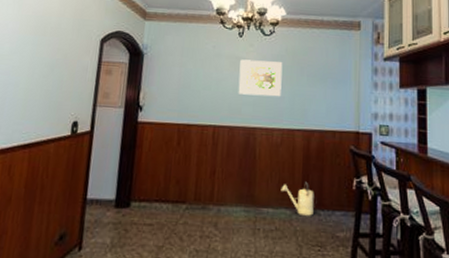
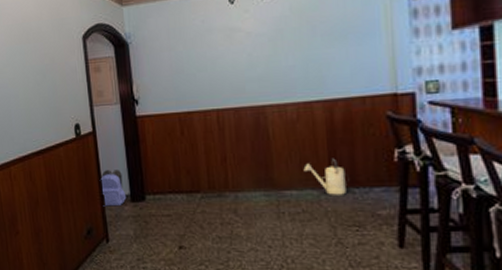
backpack: none [83,172,112,212] -> present [99,170,127,207]
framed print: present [238,59,283,97] -> none [235,24,290,71]

